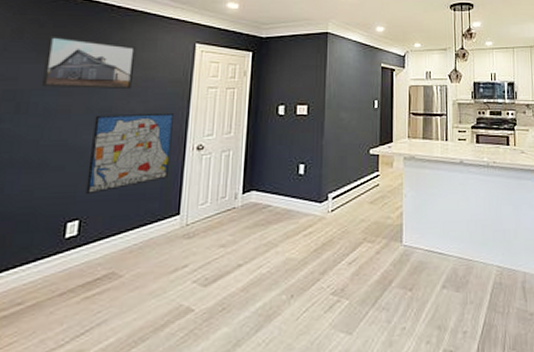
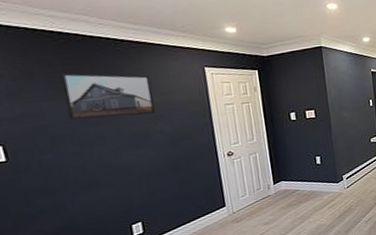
wall art: present [86,114,174,195] -> none [129,129,208,202]

